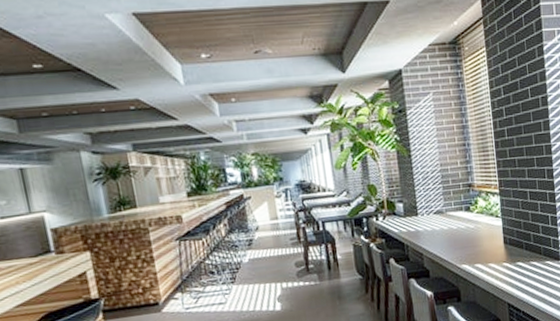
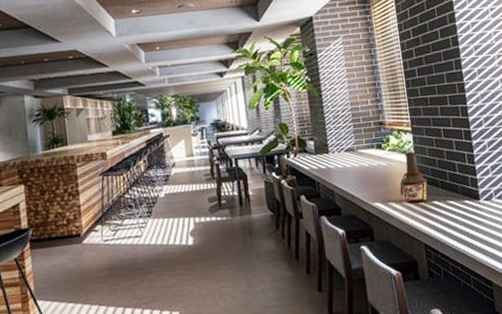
bottle: none [486,214,513,264] -> present [400,151,428,203]

